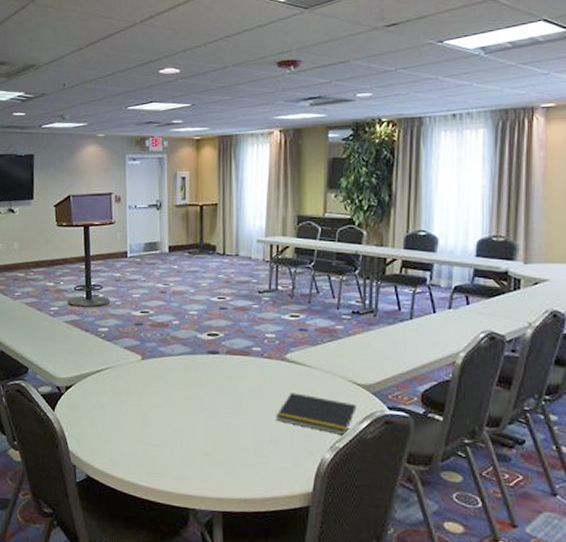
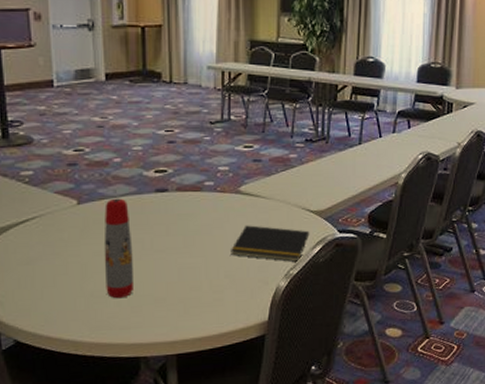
water bottle: none [161,356,187,450] -> present [103,198,135,299]

